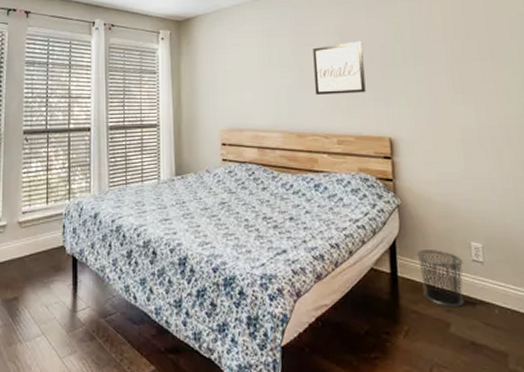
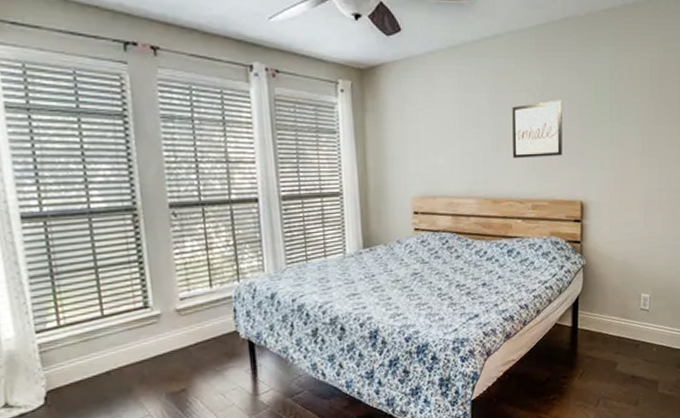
waste bin: present [416,250,464,307] -> none [595,302,633,350]

